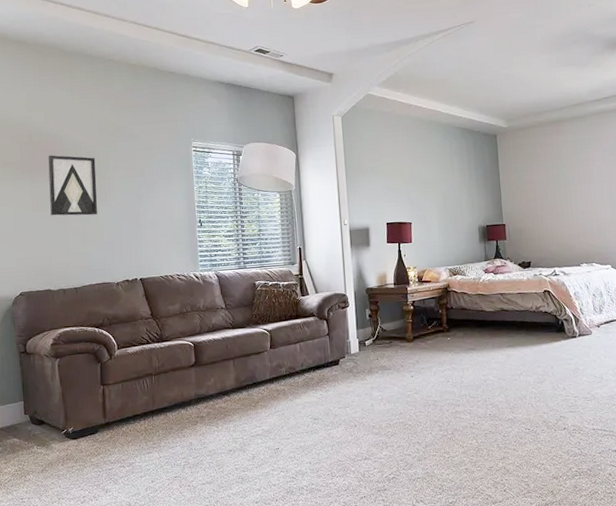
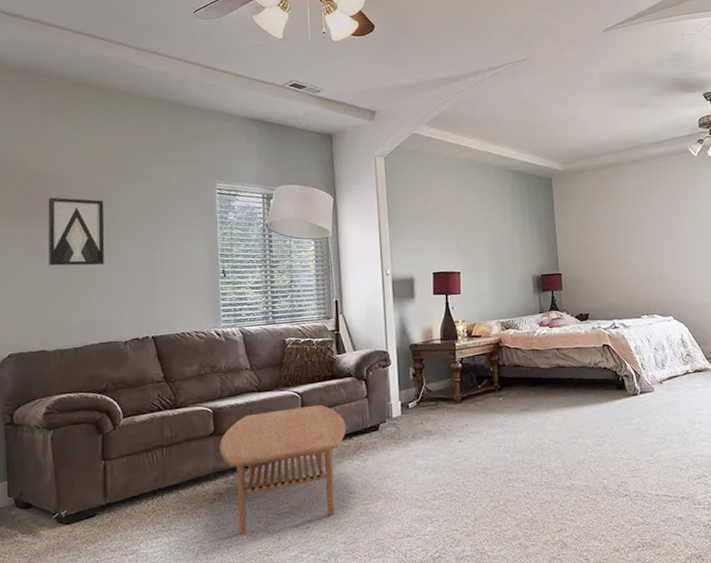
coffee table: none [200,340,310,453] -> present [219,404,347,535]

